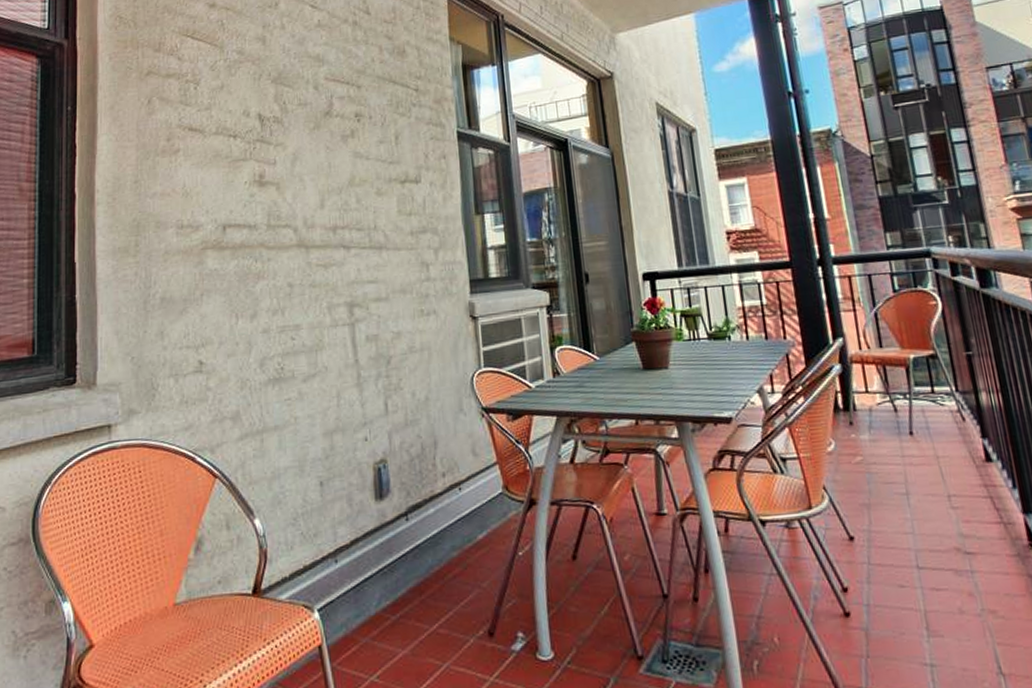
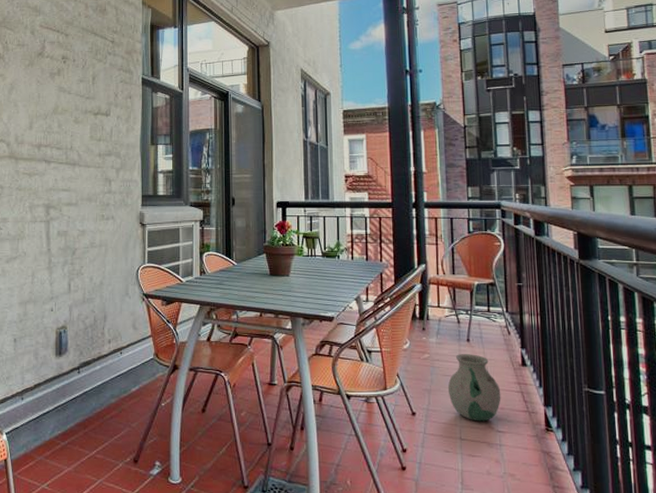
vase: none [891,451,965,542] -> present [447,354,501,422]

